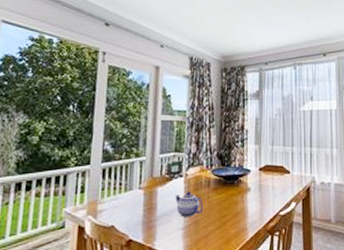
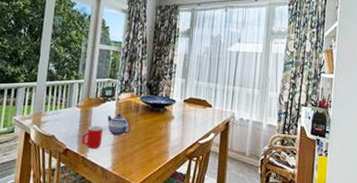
cup: none [147,209,171,237] -> present [81,126,103,149]

